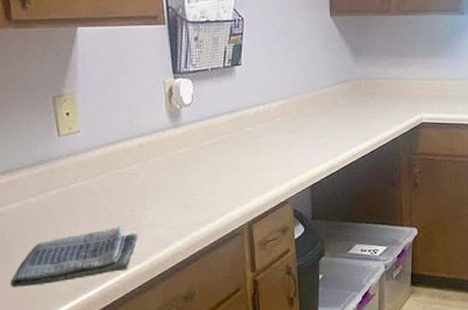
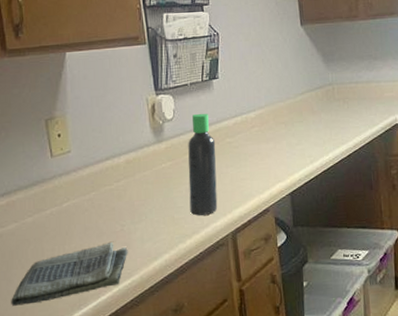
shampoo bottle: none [205,100,235,205] -> present [188,113,218,216]

